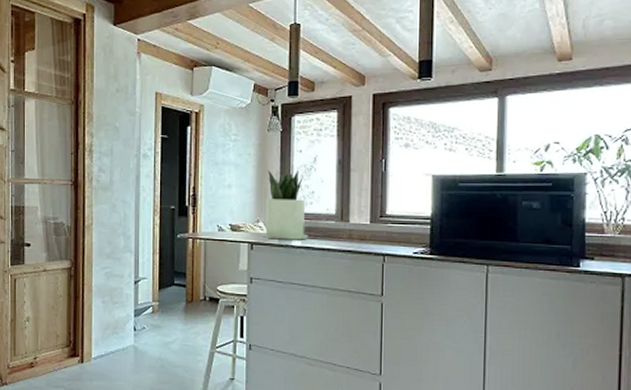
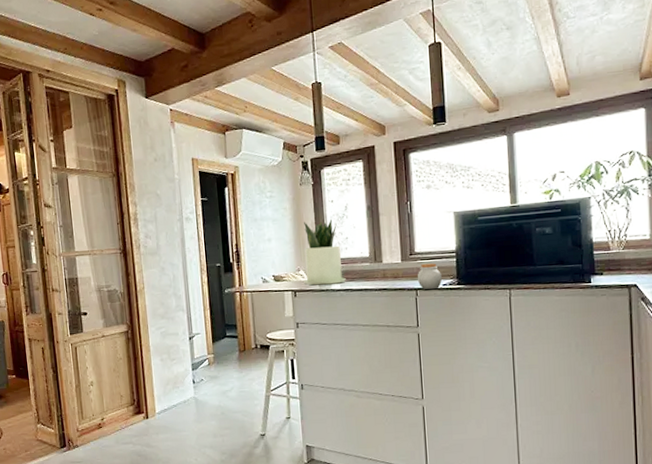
jar: none [385,228,413,257] -> present [417,263,442,290]

